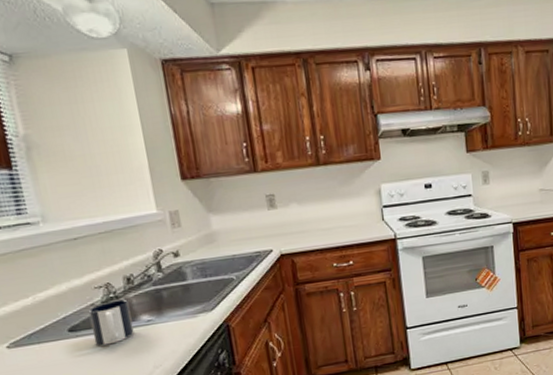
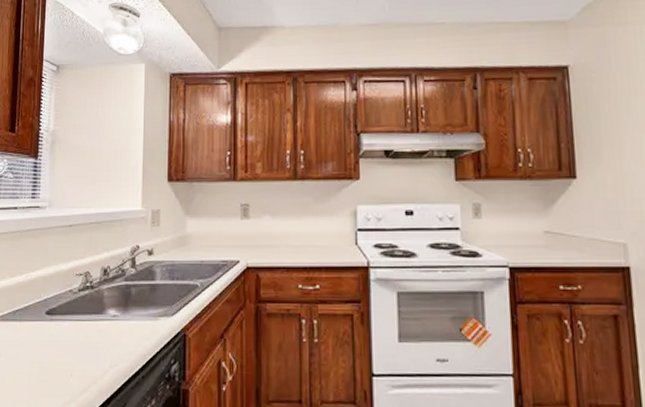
mug: present [88,299,134,346] -> none [64,290,101,334]

